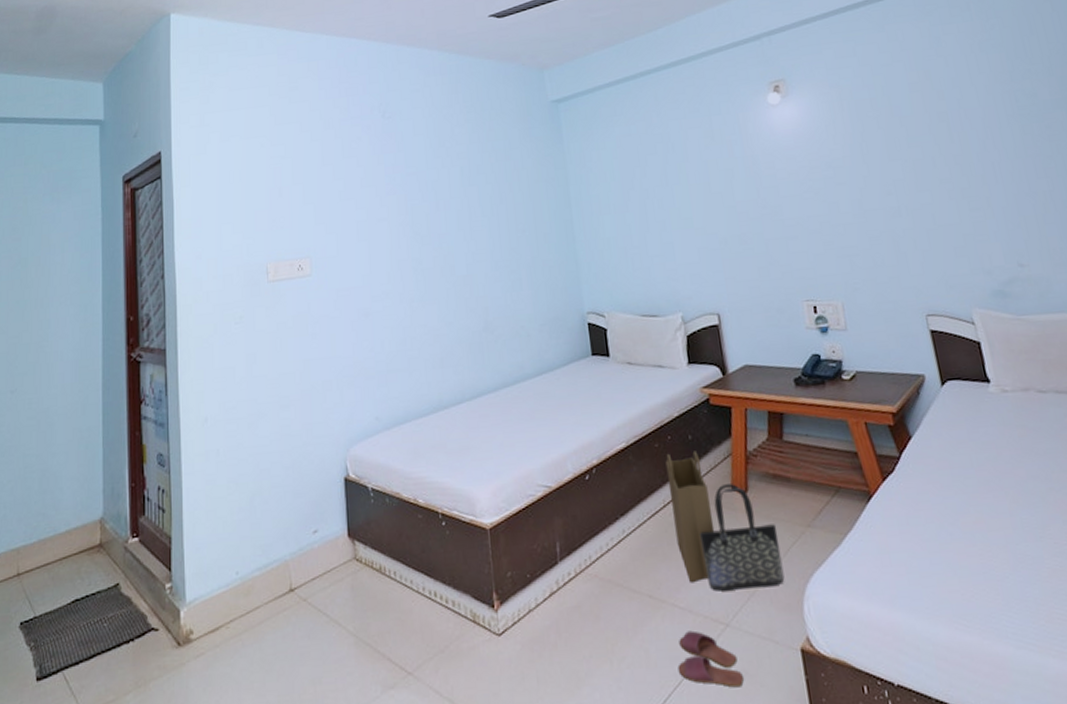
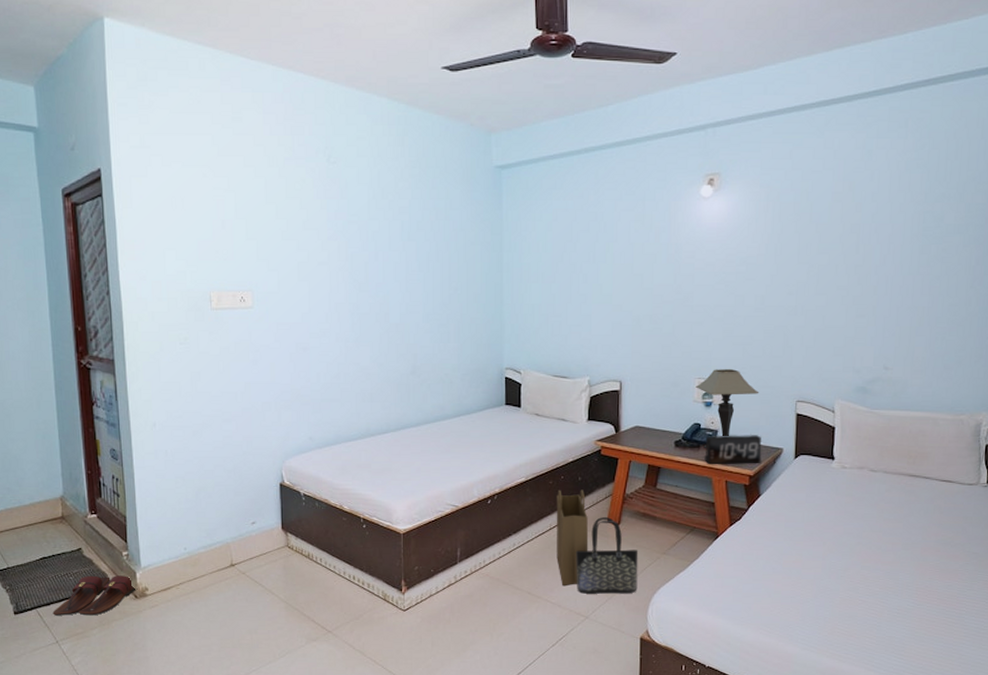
sandal: none [81,616,181,679] -> present [52,575,138,616]
slippers: present [677,630,744,688] -> none [543,619,593,660]
table lamp: none [805,285,881,384] -> present [696,369,759,448]
alarm clock: none [830,361,903,403] -> present [704,435,762,464]

